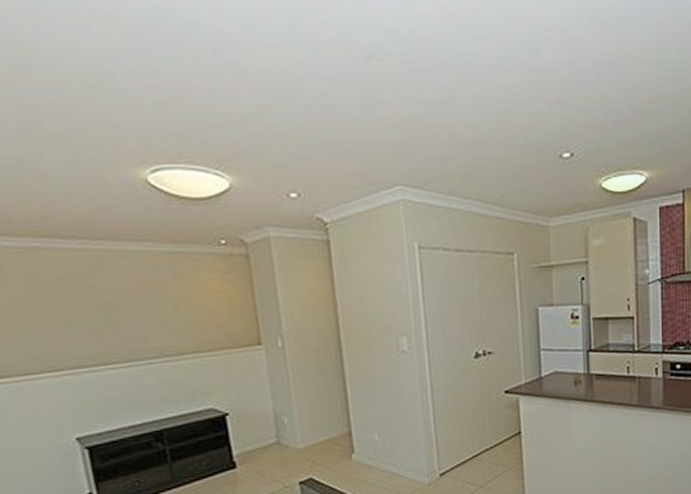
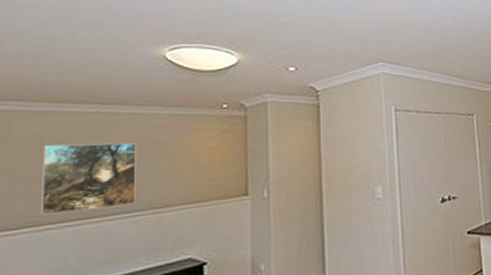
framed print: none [42,284,147,361] -> present [41,143,136,215]

